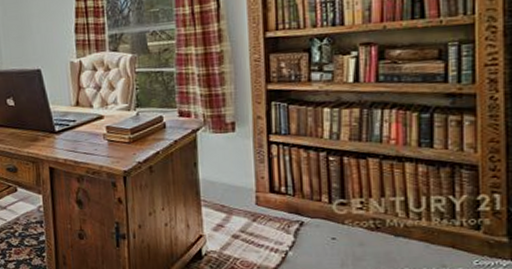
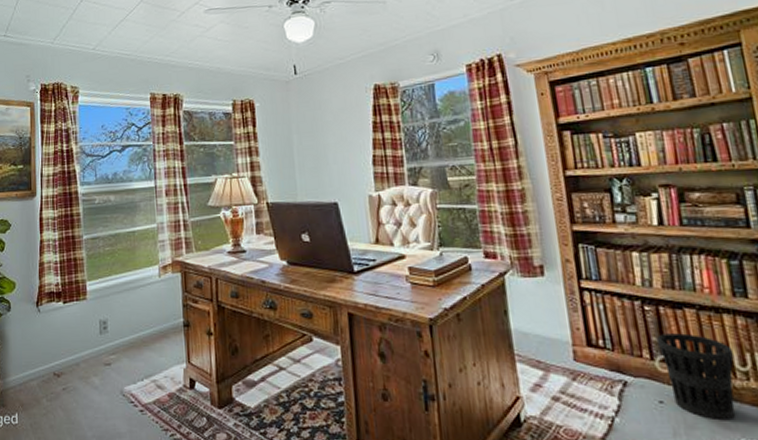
wastebasket: none [338,180,409,254] -> present [657,333,736,421]

